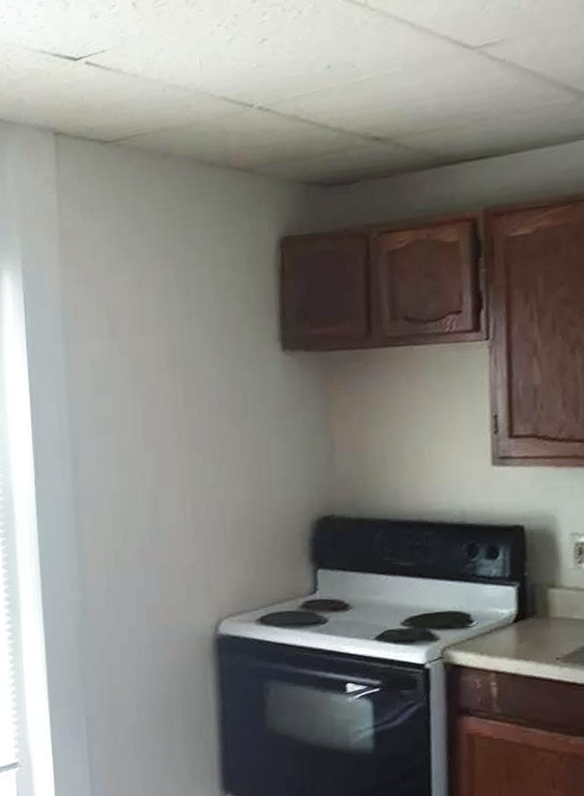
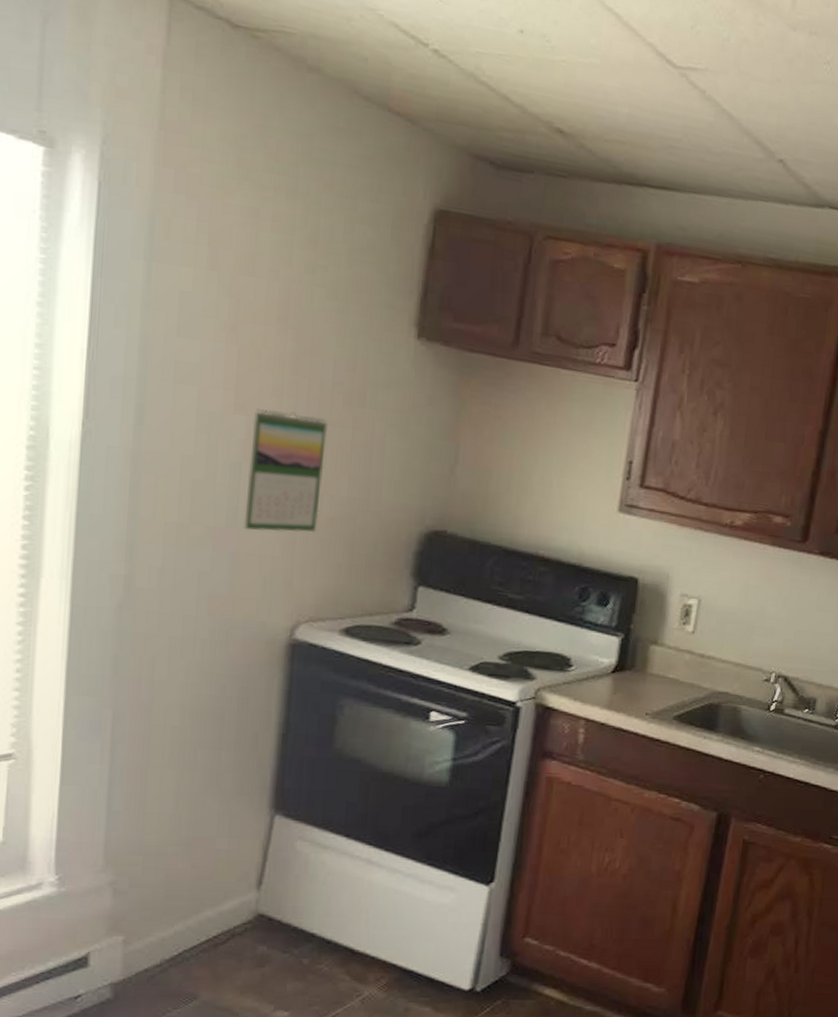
calendar: none [160,437,224,546] -> present [244,409,329,533]

